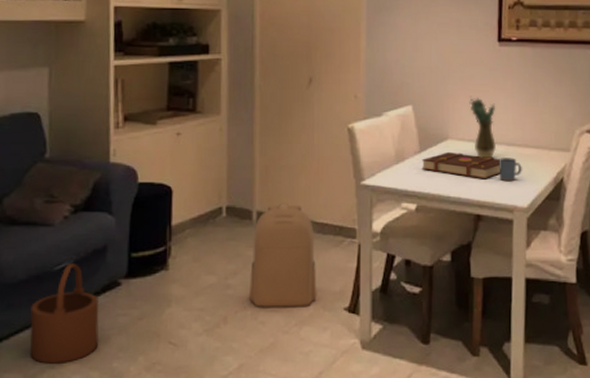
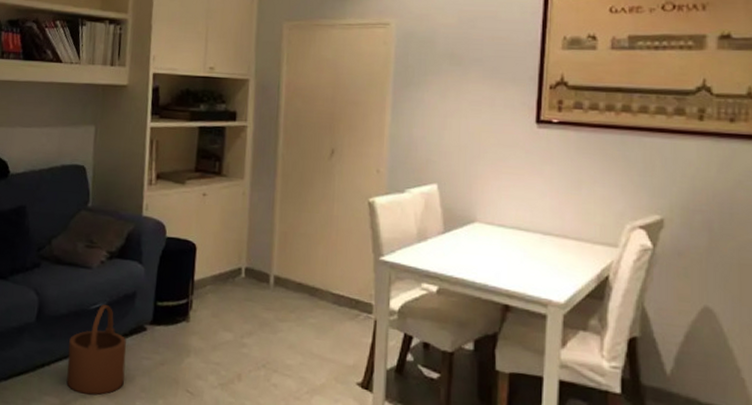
backpack: present [248,202,317,308] -> none [262,269,330,376]
book: present [421,151,500,179] -> none [445,235,534,268]
vase: present [469,96,496,159] -> none [501,178,530,247]
mug: present [498,158,522,182] -> none [532,247,559,274]

